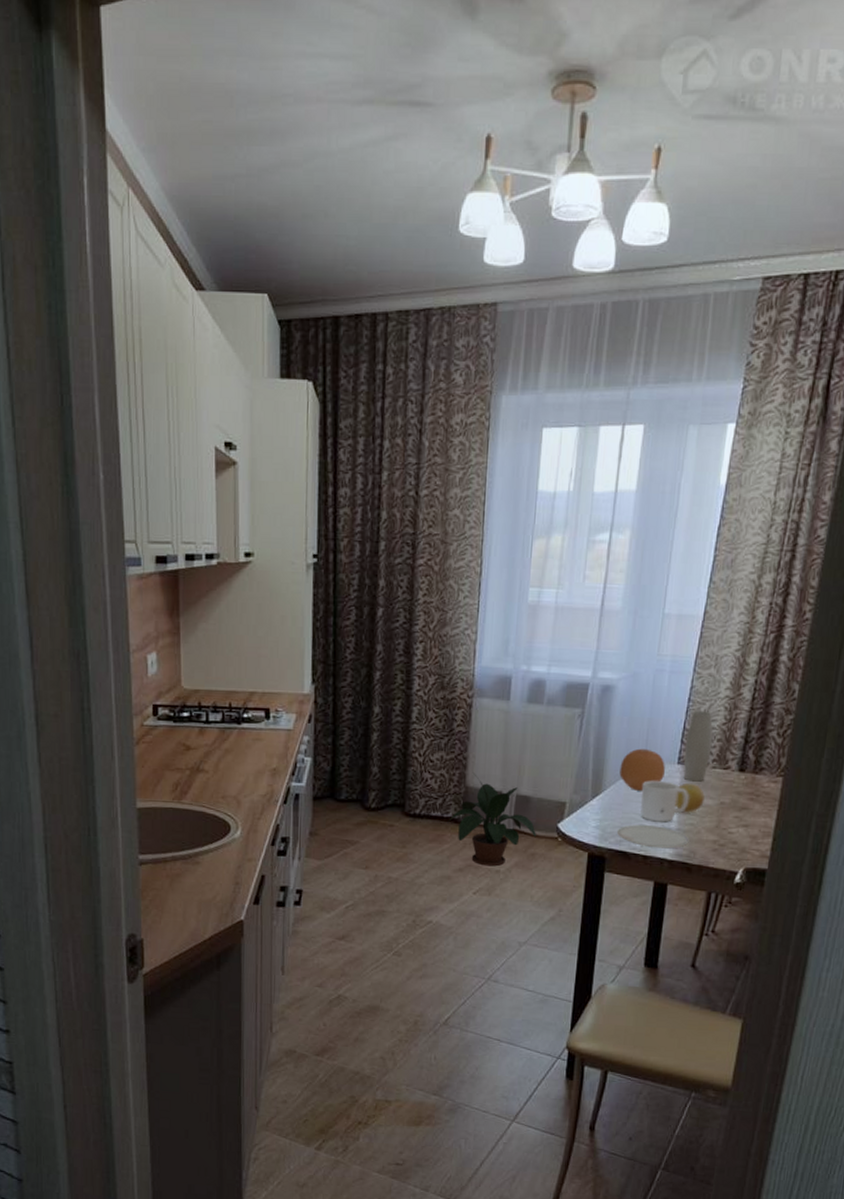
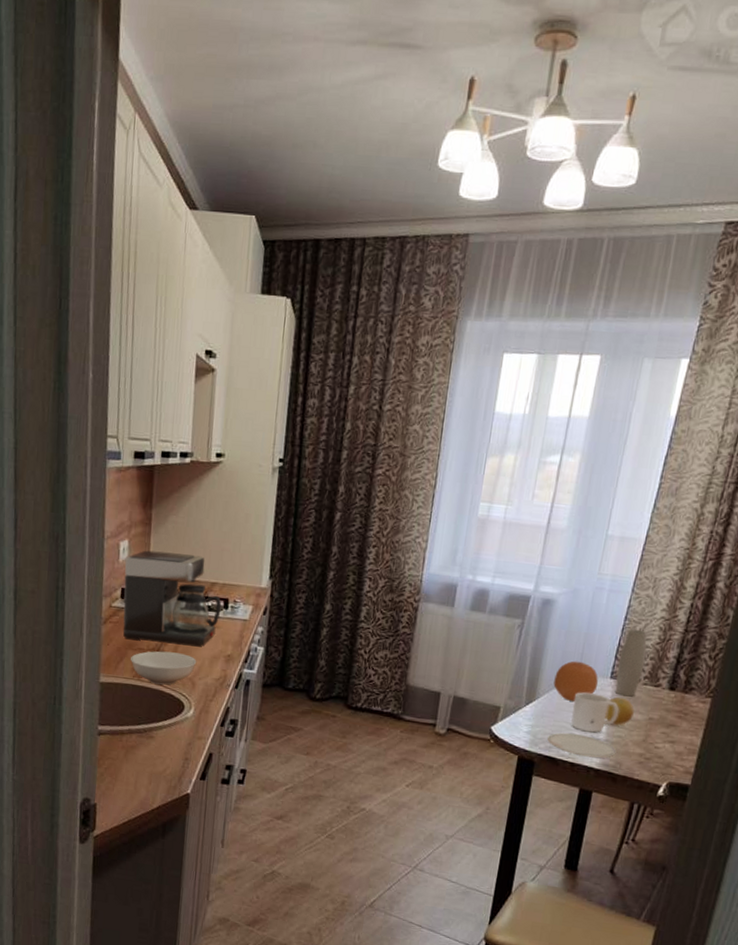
coffee maker: none [154,662,263,761] -> present [123,550,222,646]
bowl: none [169,769,241,806] -> present [131,651,197,685]
potted plant: present [447,772,536,867] -> none [386,672,470,762]

